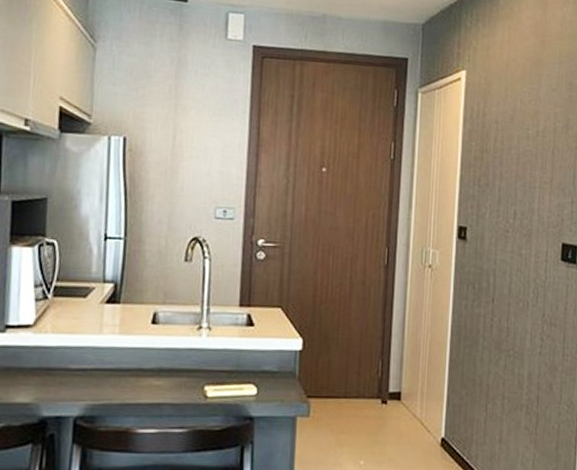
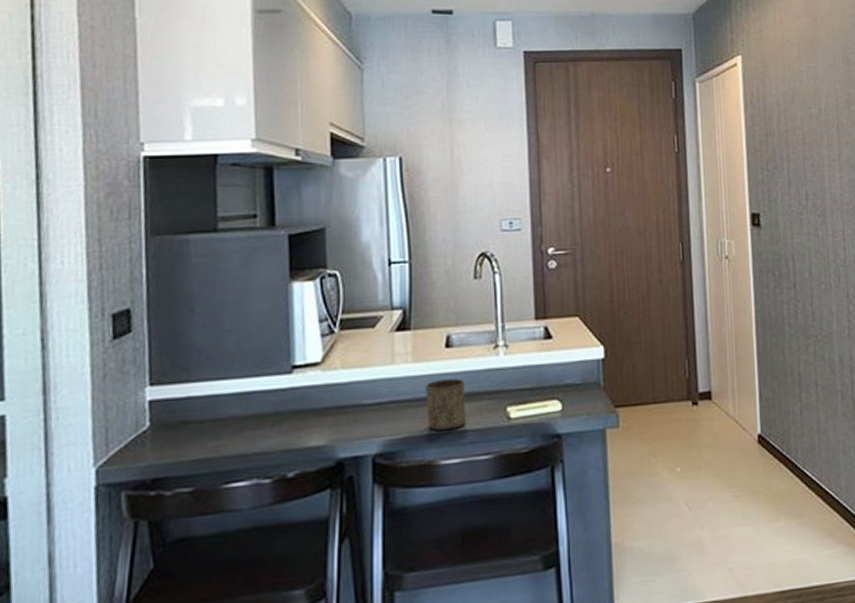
cup: none [128,352,167,402] -> present [425,378,465,431]

